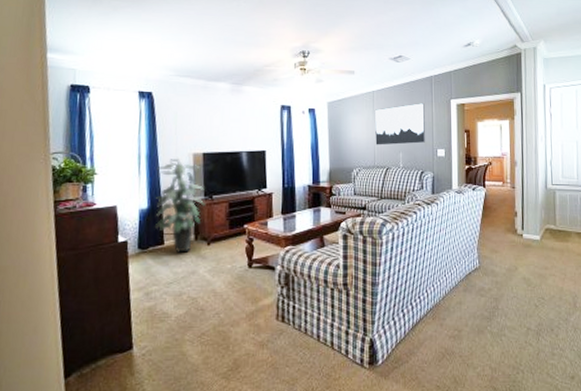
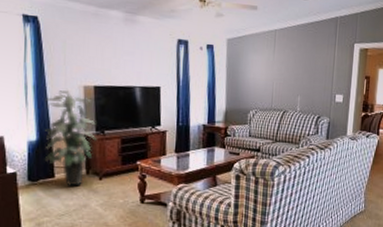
wall art: present [374,103,425,145] -> none [274,45,327,88]

